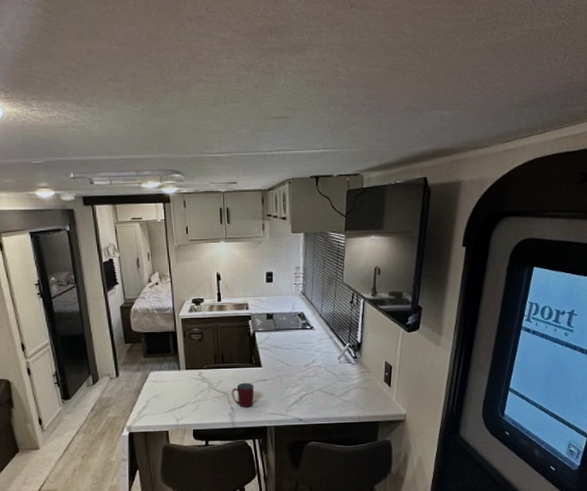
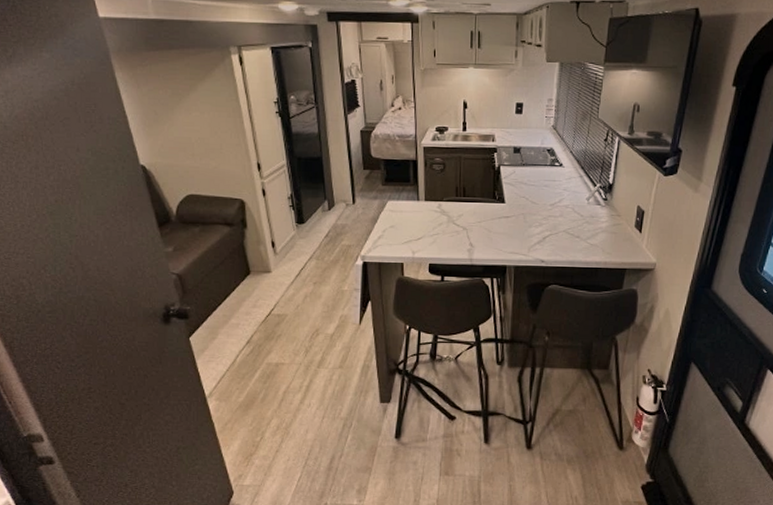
mug: present [232,382,254,408] -> none [471,218,496,244]

